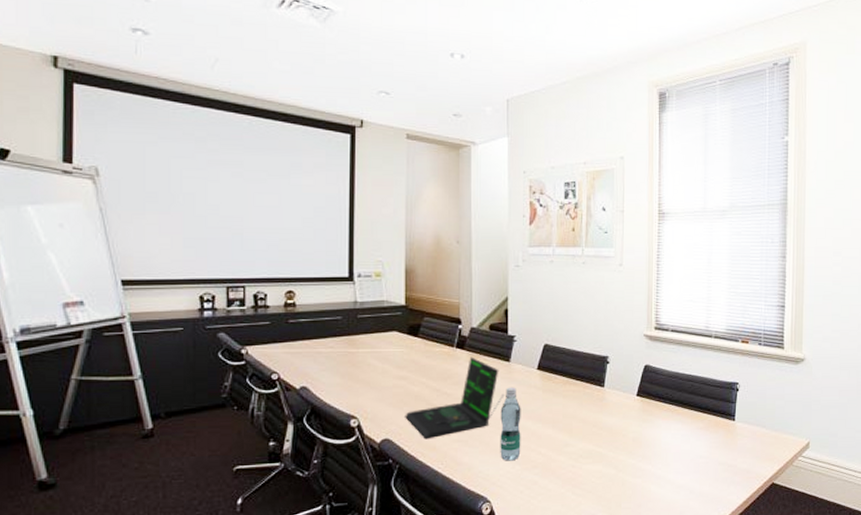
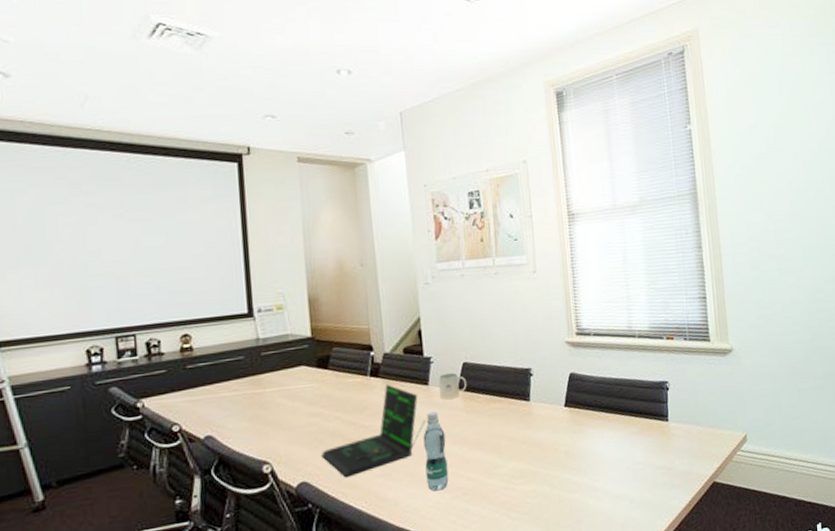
mug: none [519,353,546,378] -> present [438,373,467,400]

